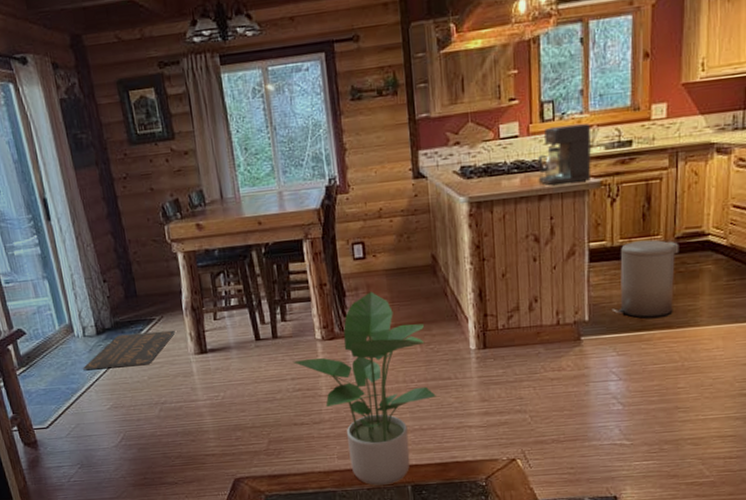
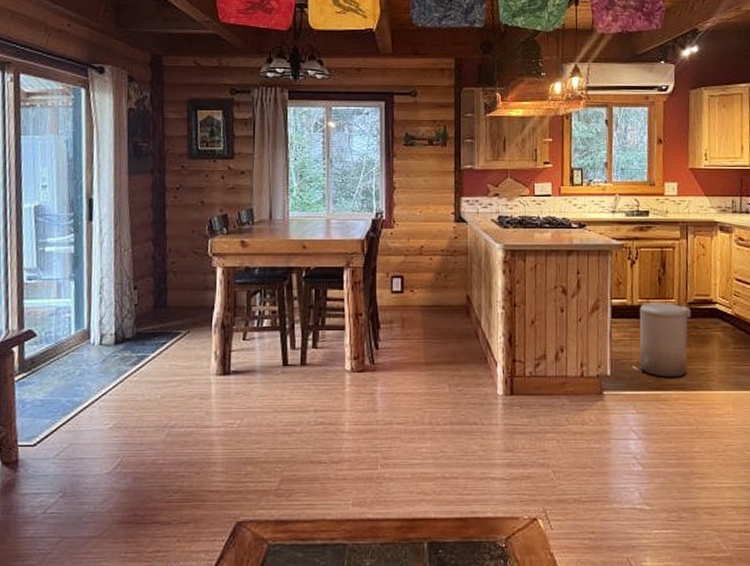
doormat: present [82,330,175,370] -> none [90,346,200,382]
potted plant: present [293,291,436,485] -> none [318,326,461,540]
coffee maker: present [538,123,592,186] -> none [567,190,614,243]

